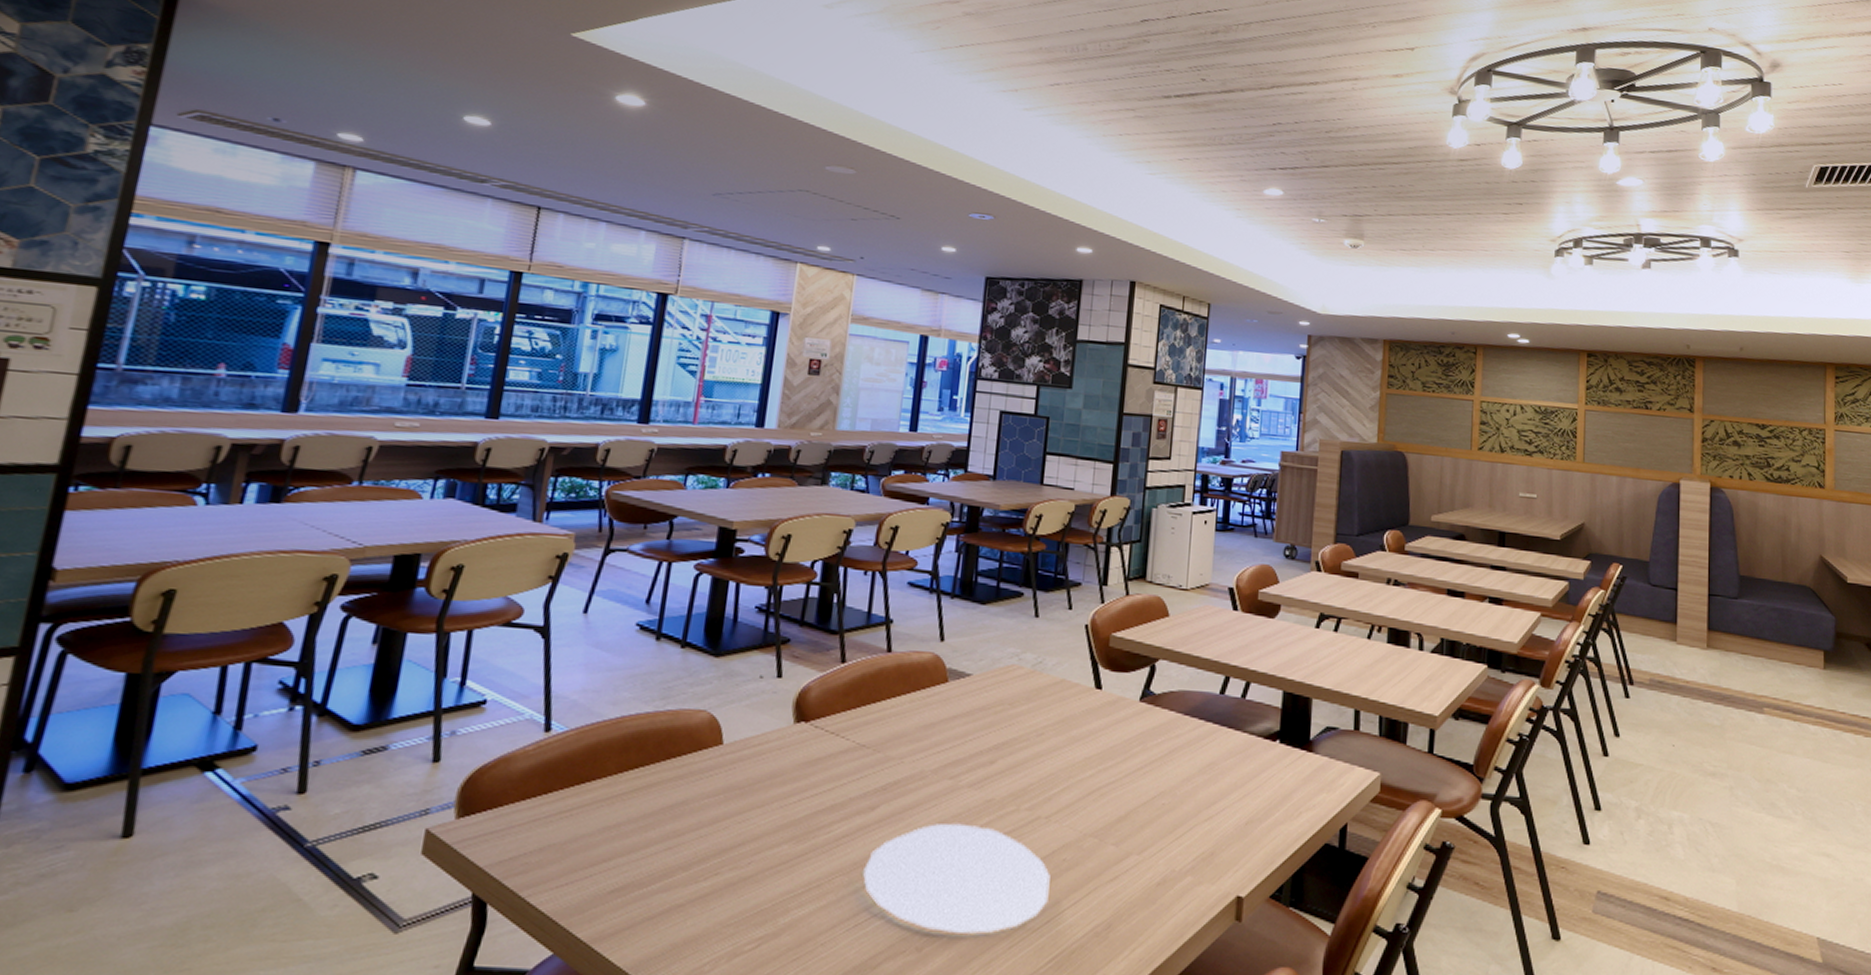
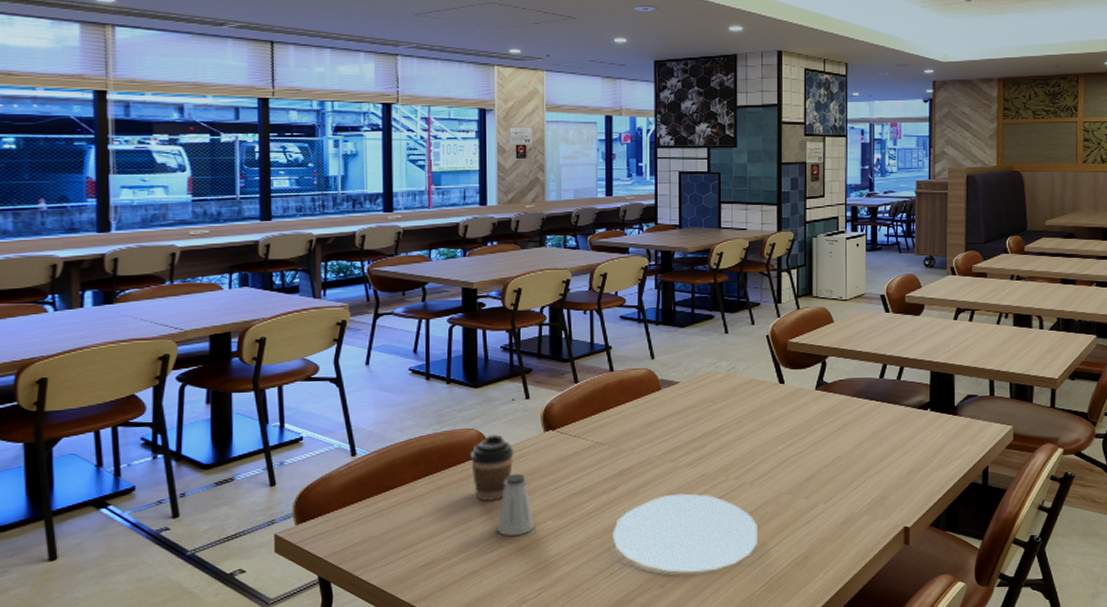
coffee cup: none [694,720,753,810] -> present [471,434,514,501]
saltshaker: none [715,775,766,862] -> present [496,473,535,537]

